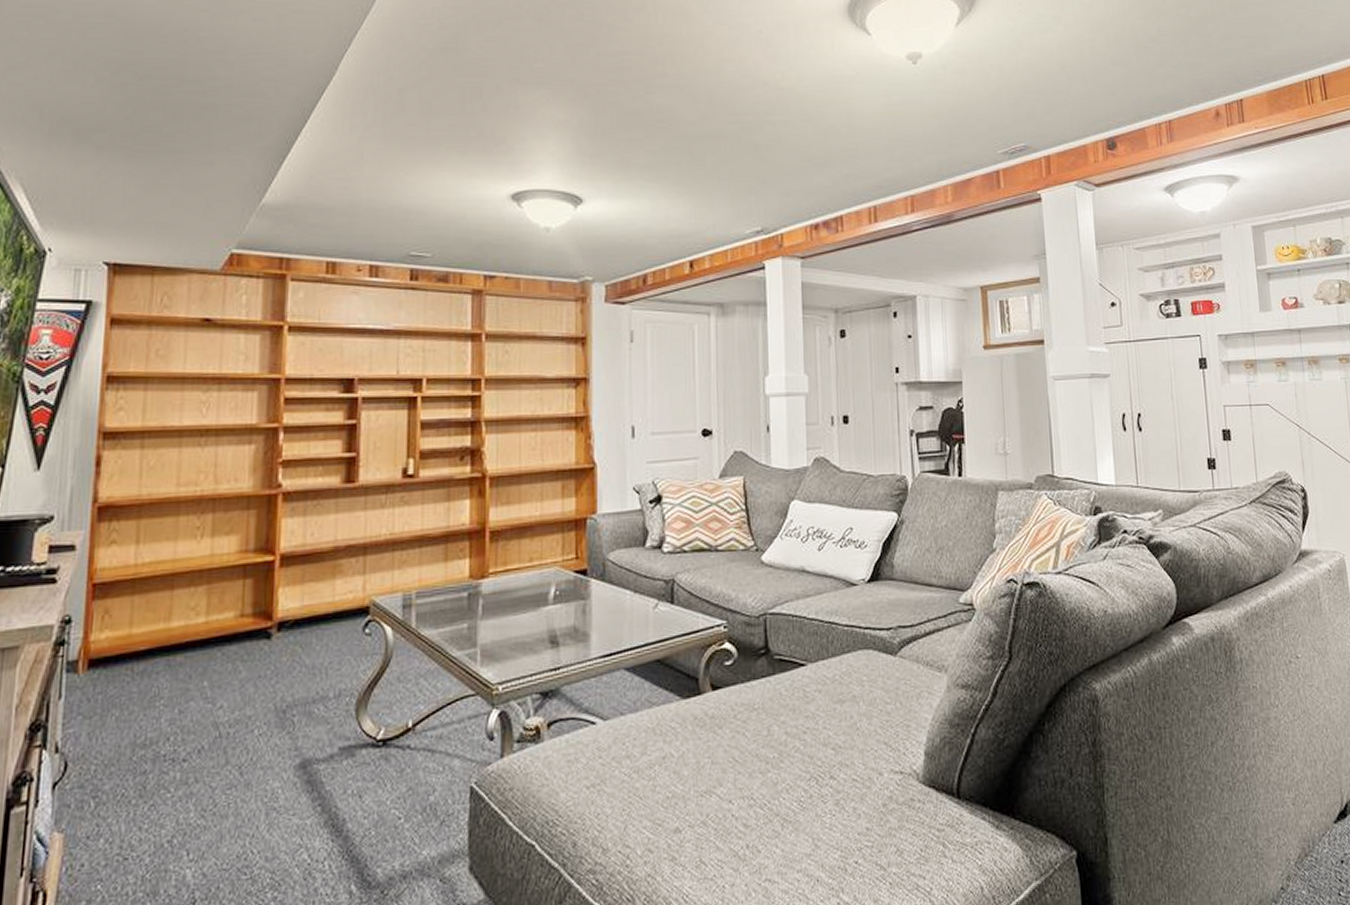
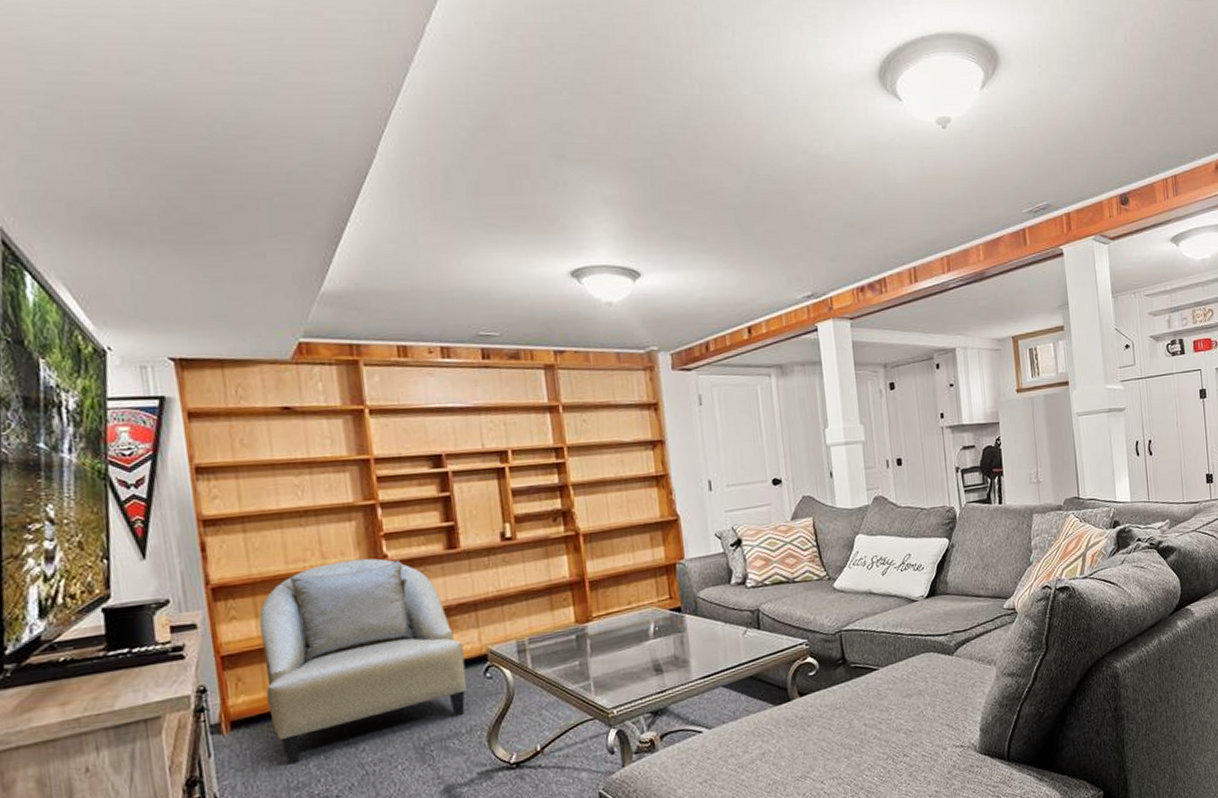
armchair: none [130,486,345,716] -> present [259,558,467,765]

